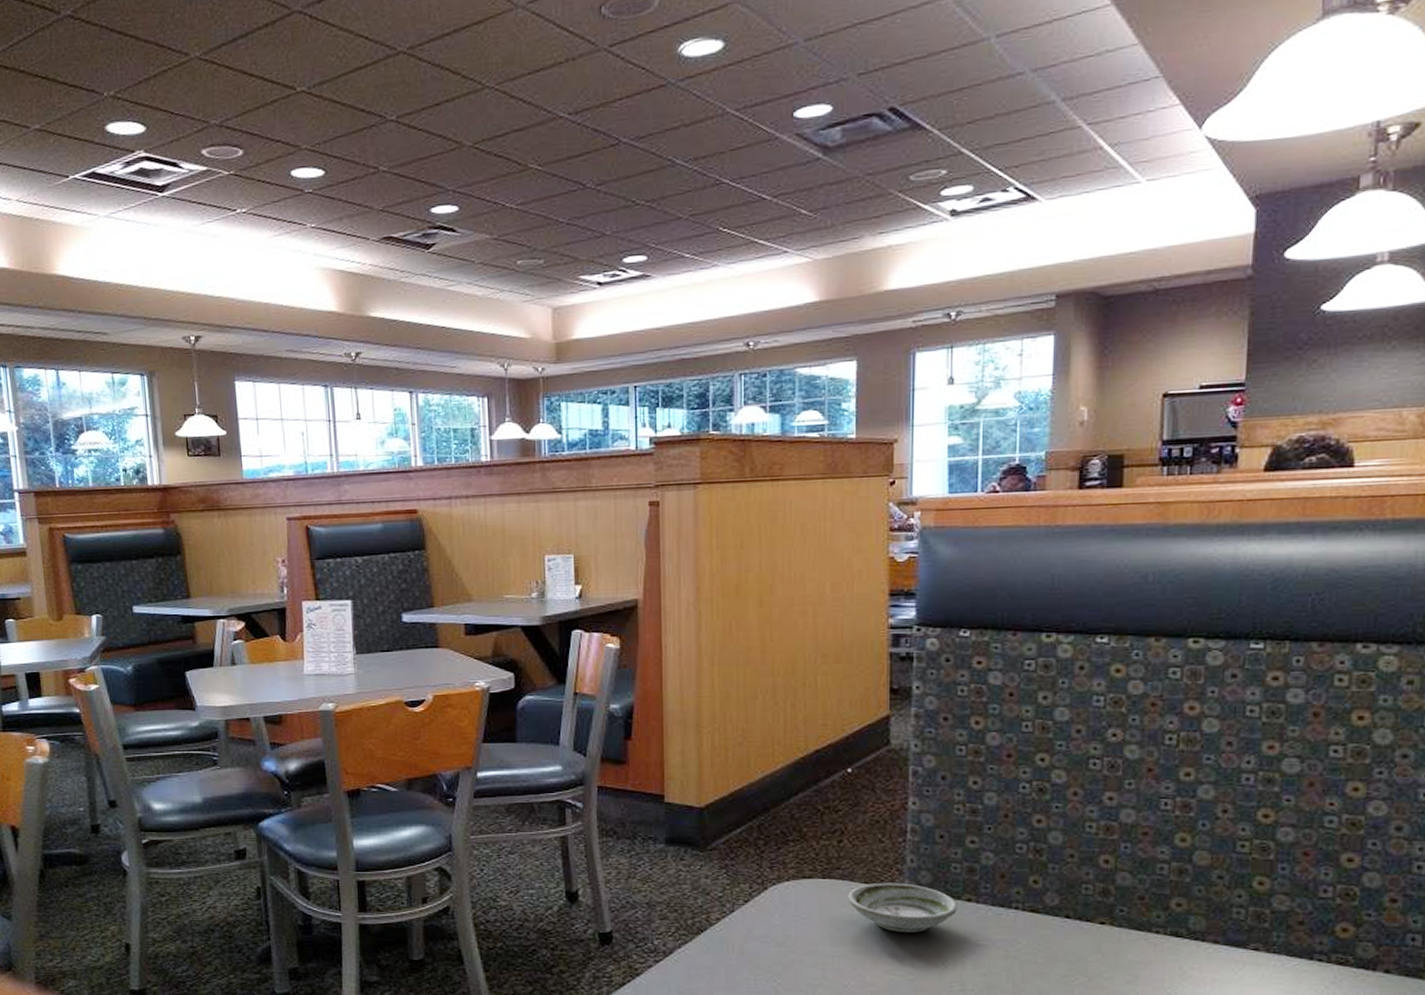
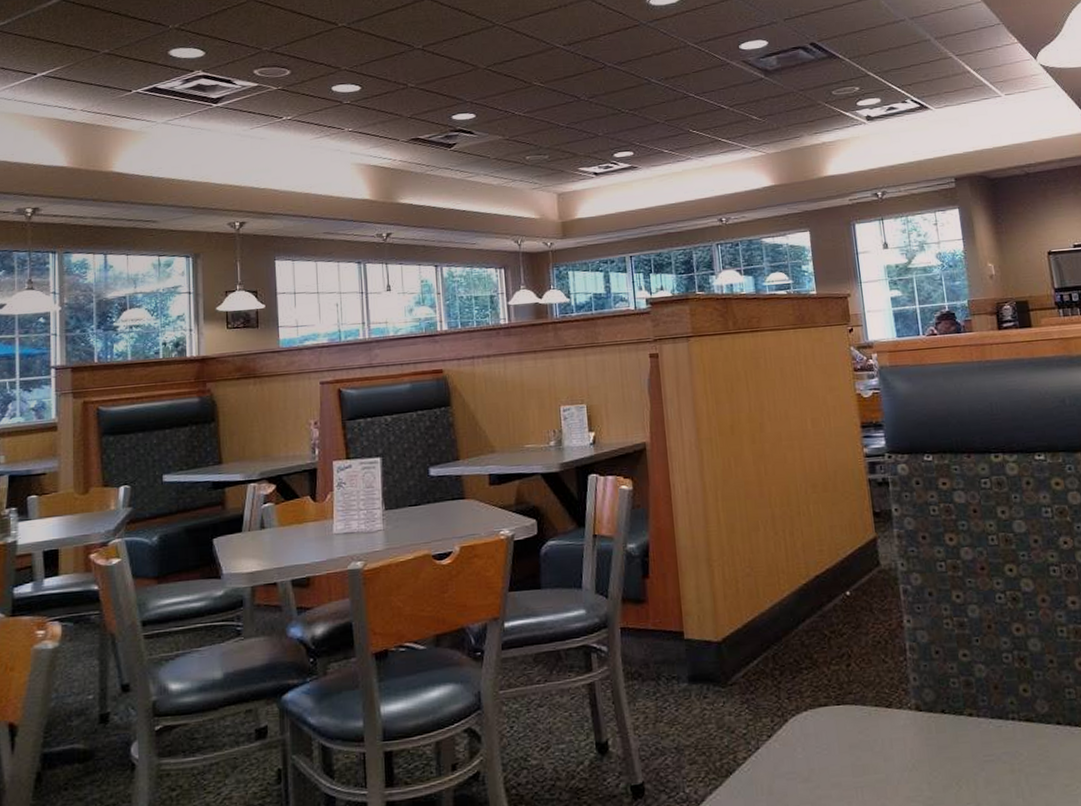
saucer: present [848,882,958,933] -> none [862,703,962,755]

